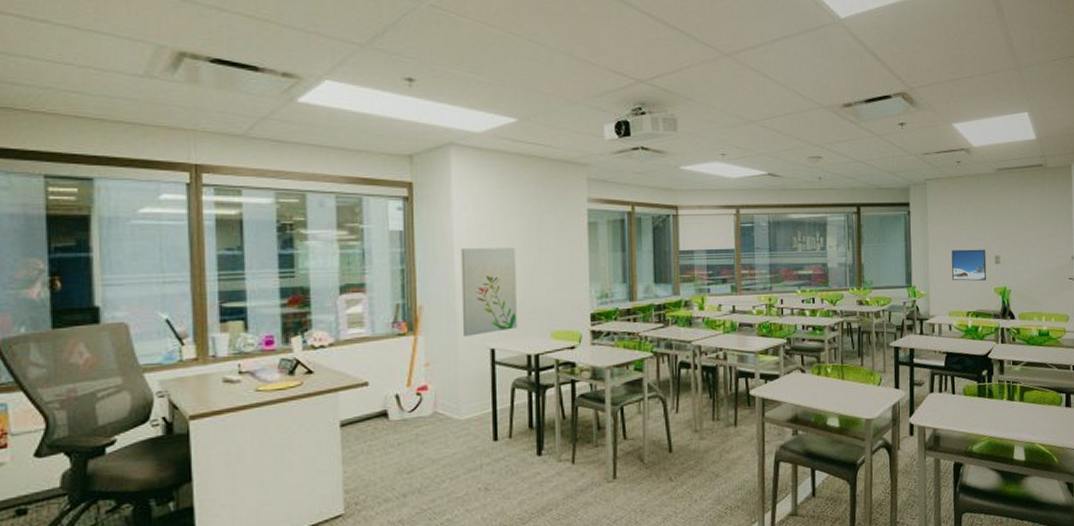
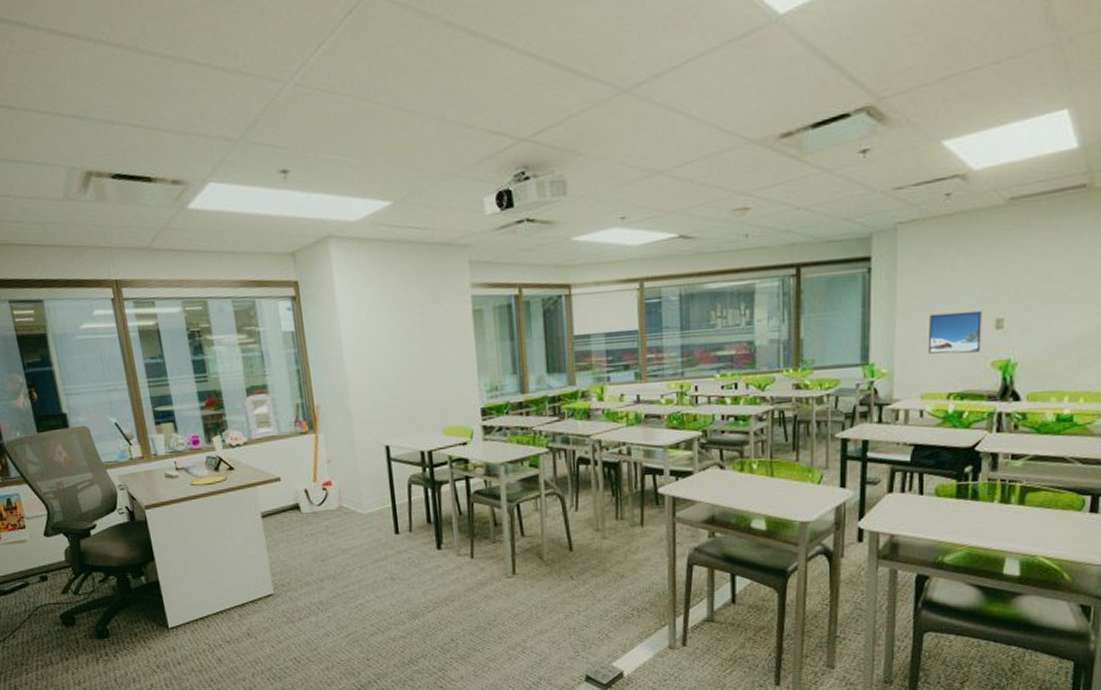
wall art: present [461,247,517,337] -> none [349,342,409,434]

